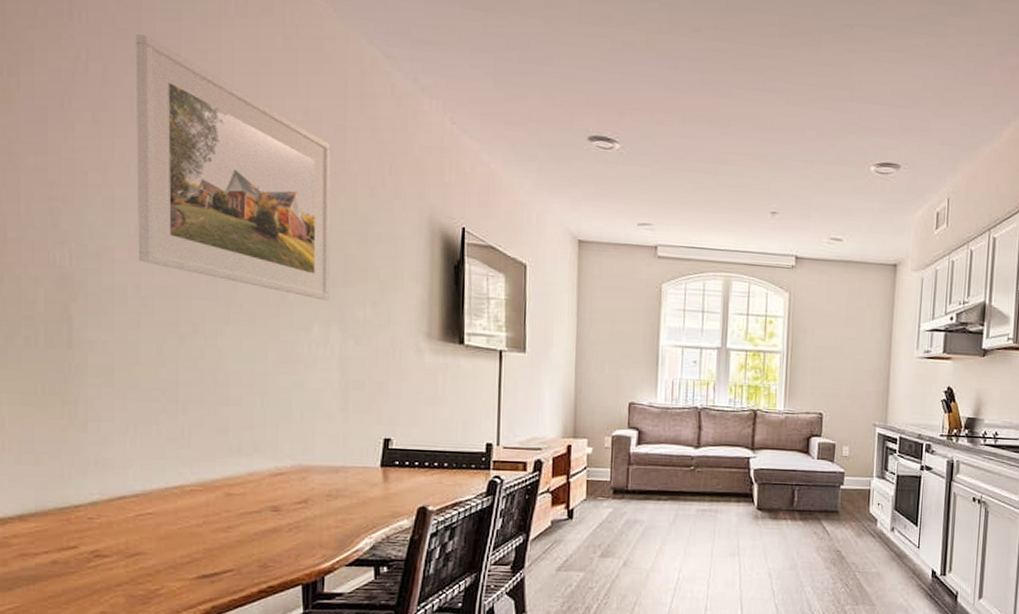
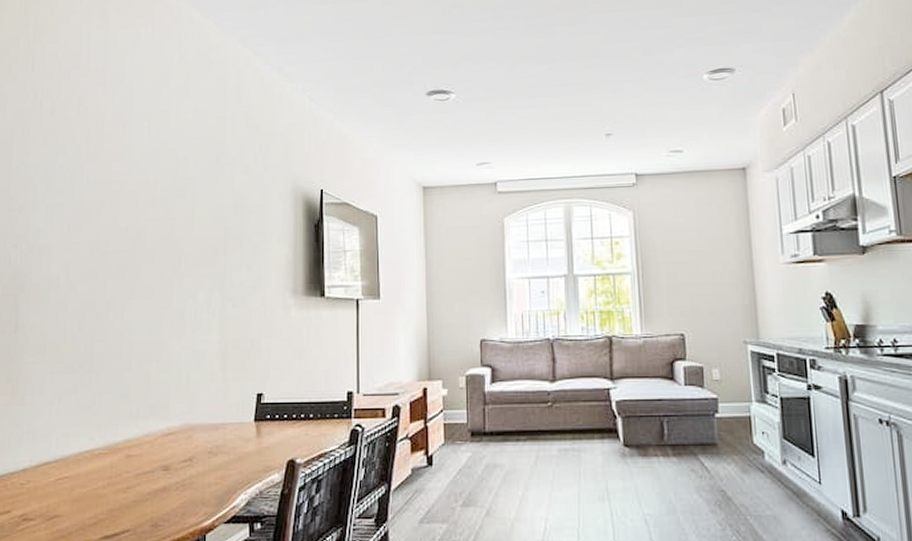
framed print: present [135,34,331,301] -> none [69,72,214,270]

